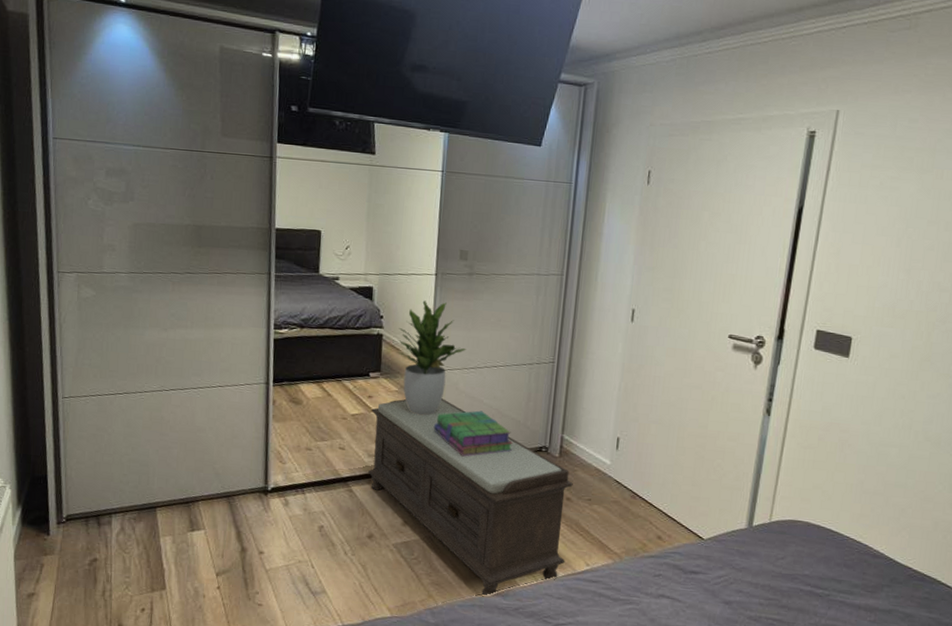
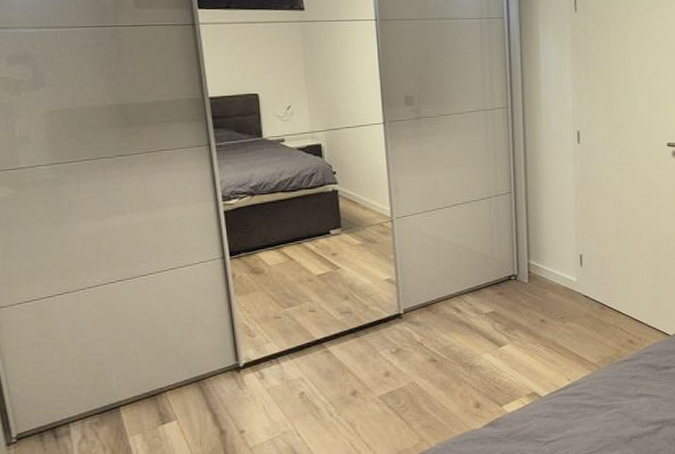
bench: present [368,398,573,597] -> none [337,244,548,430]
potted plant: present [396,300,467,416] -> none [353,149,425,265]
stack of books: present [433,410,513,457] -> none [402,250,483,298]

